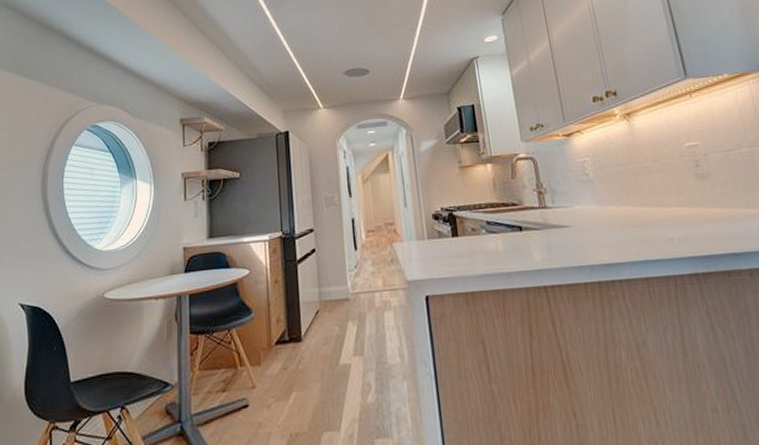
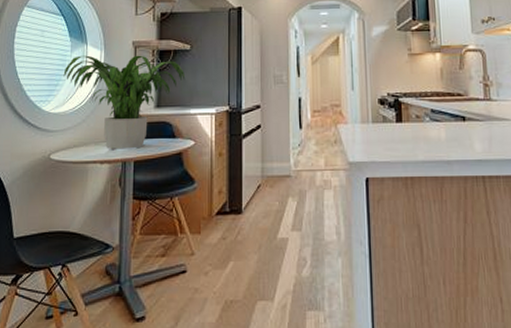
potted plant: none [114,186,237,284] -> present [63,55,186,149]

